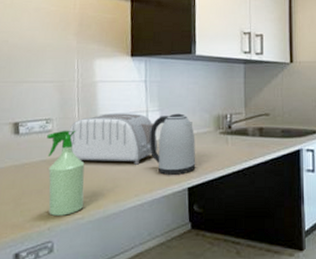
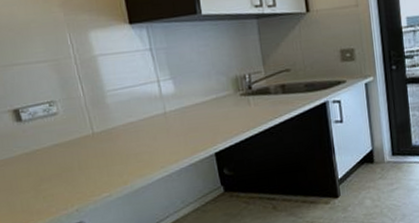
spray bottle: present [47,130,85,216] -> none [53,109,110,198]
toaster: present [68,113,158,165] -> none [76,84,177,140]
kettle: present [150,113,196,175] -> none [165,79,220,144]

